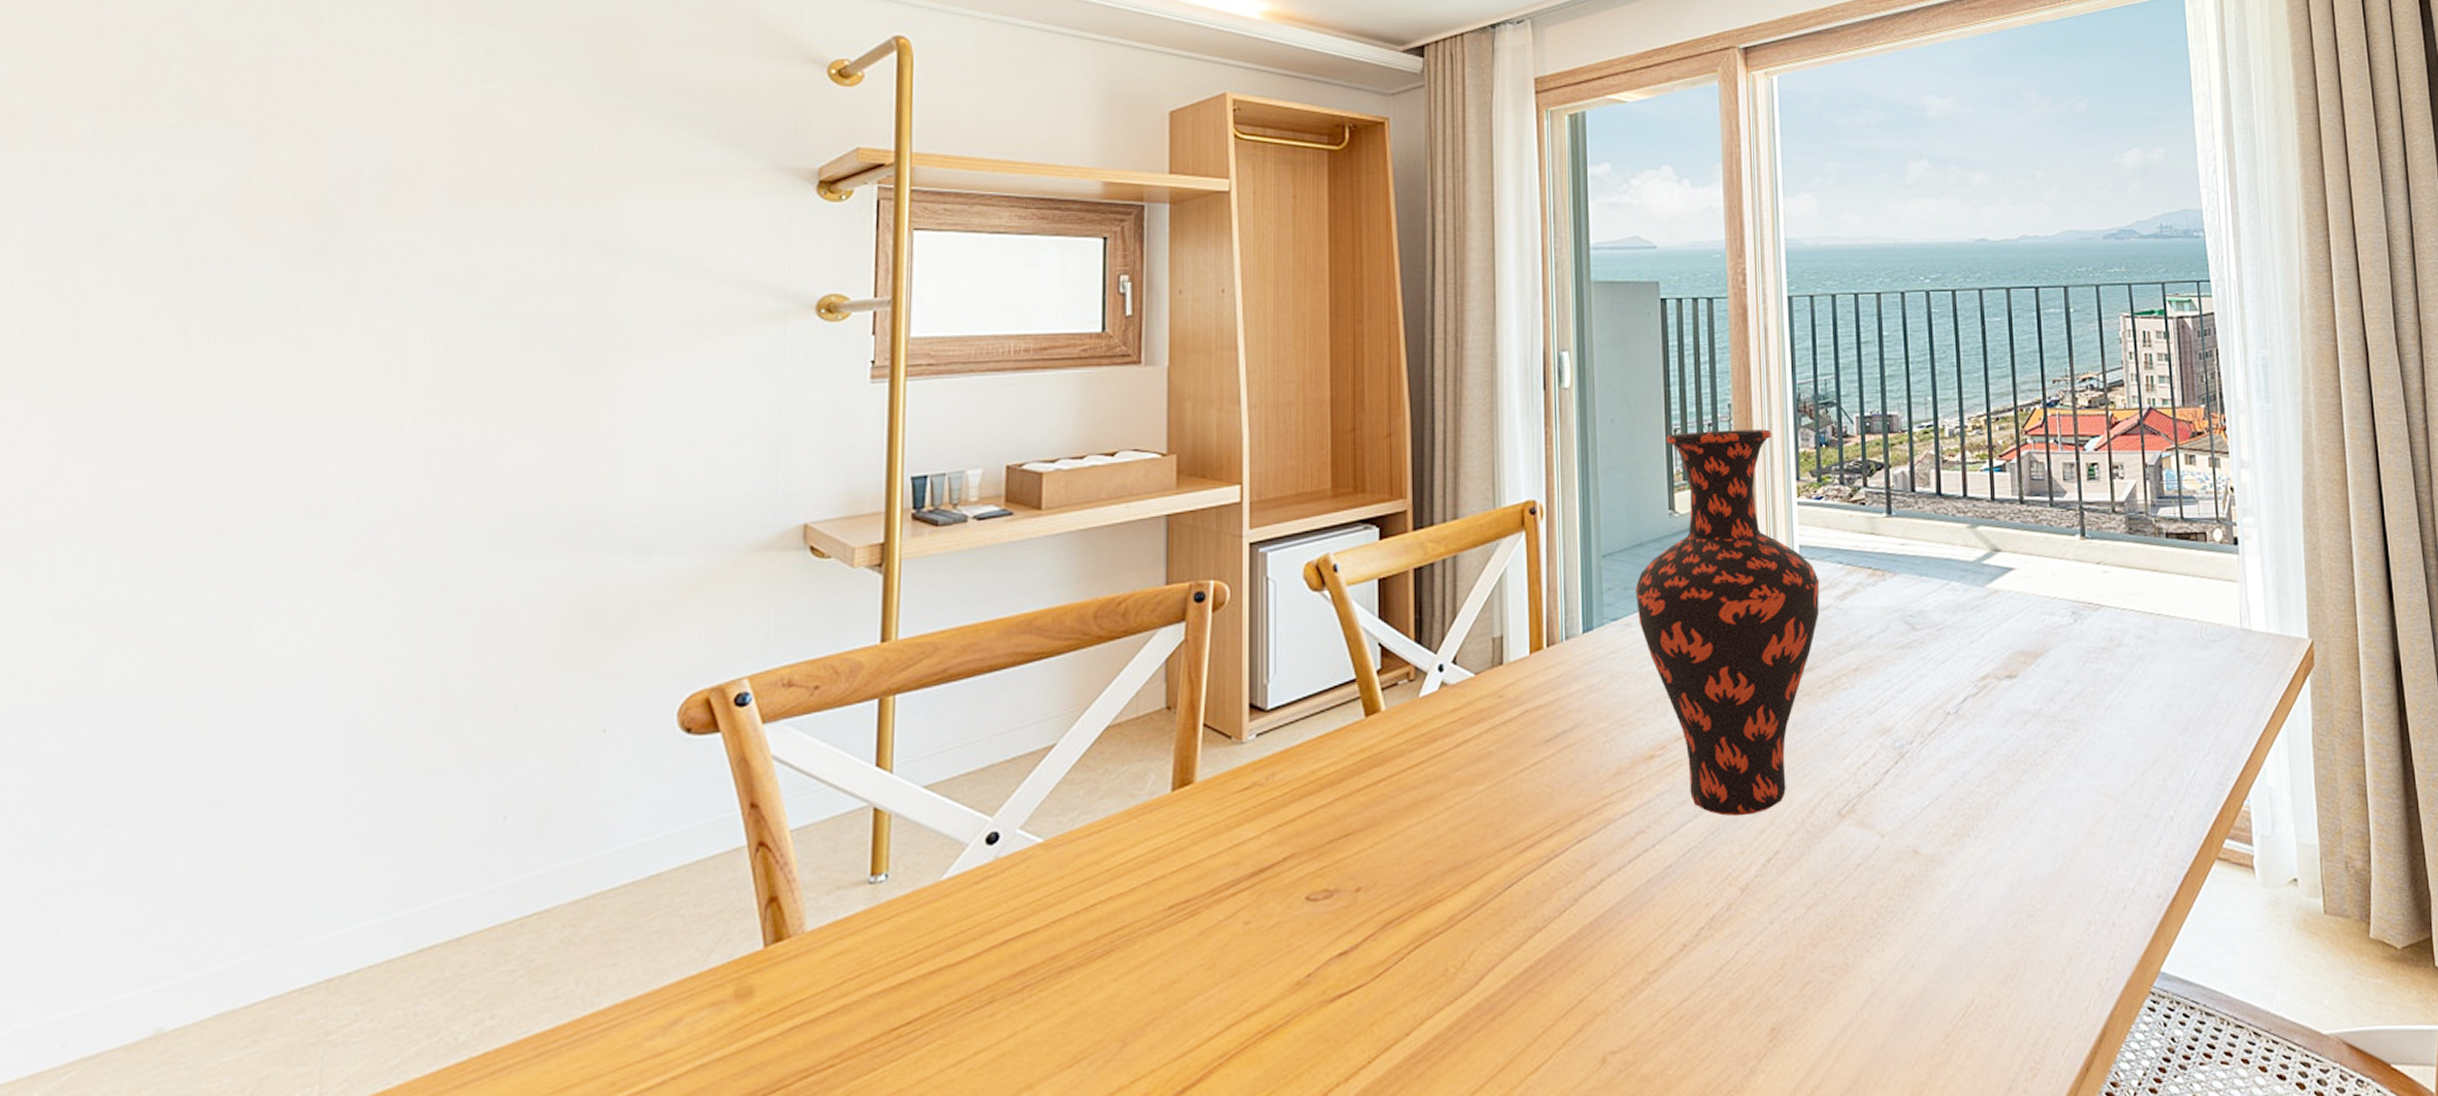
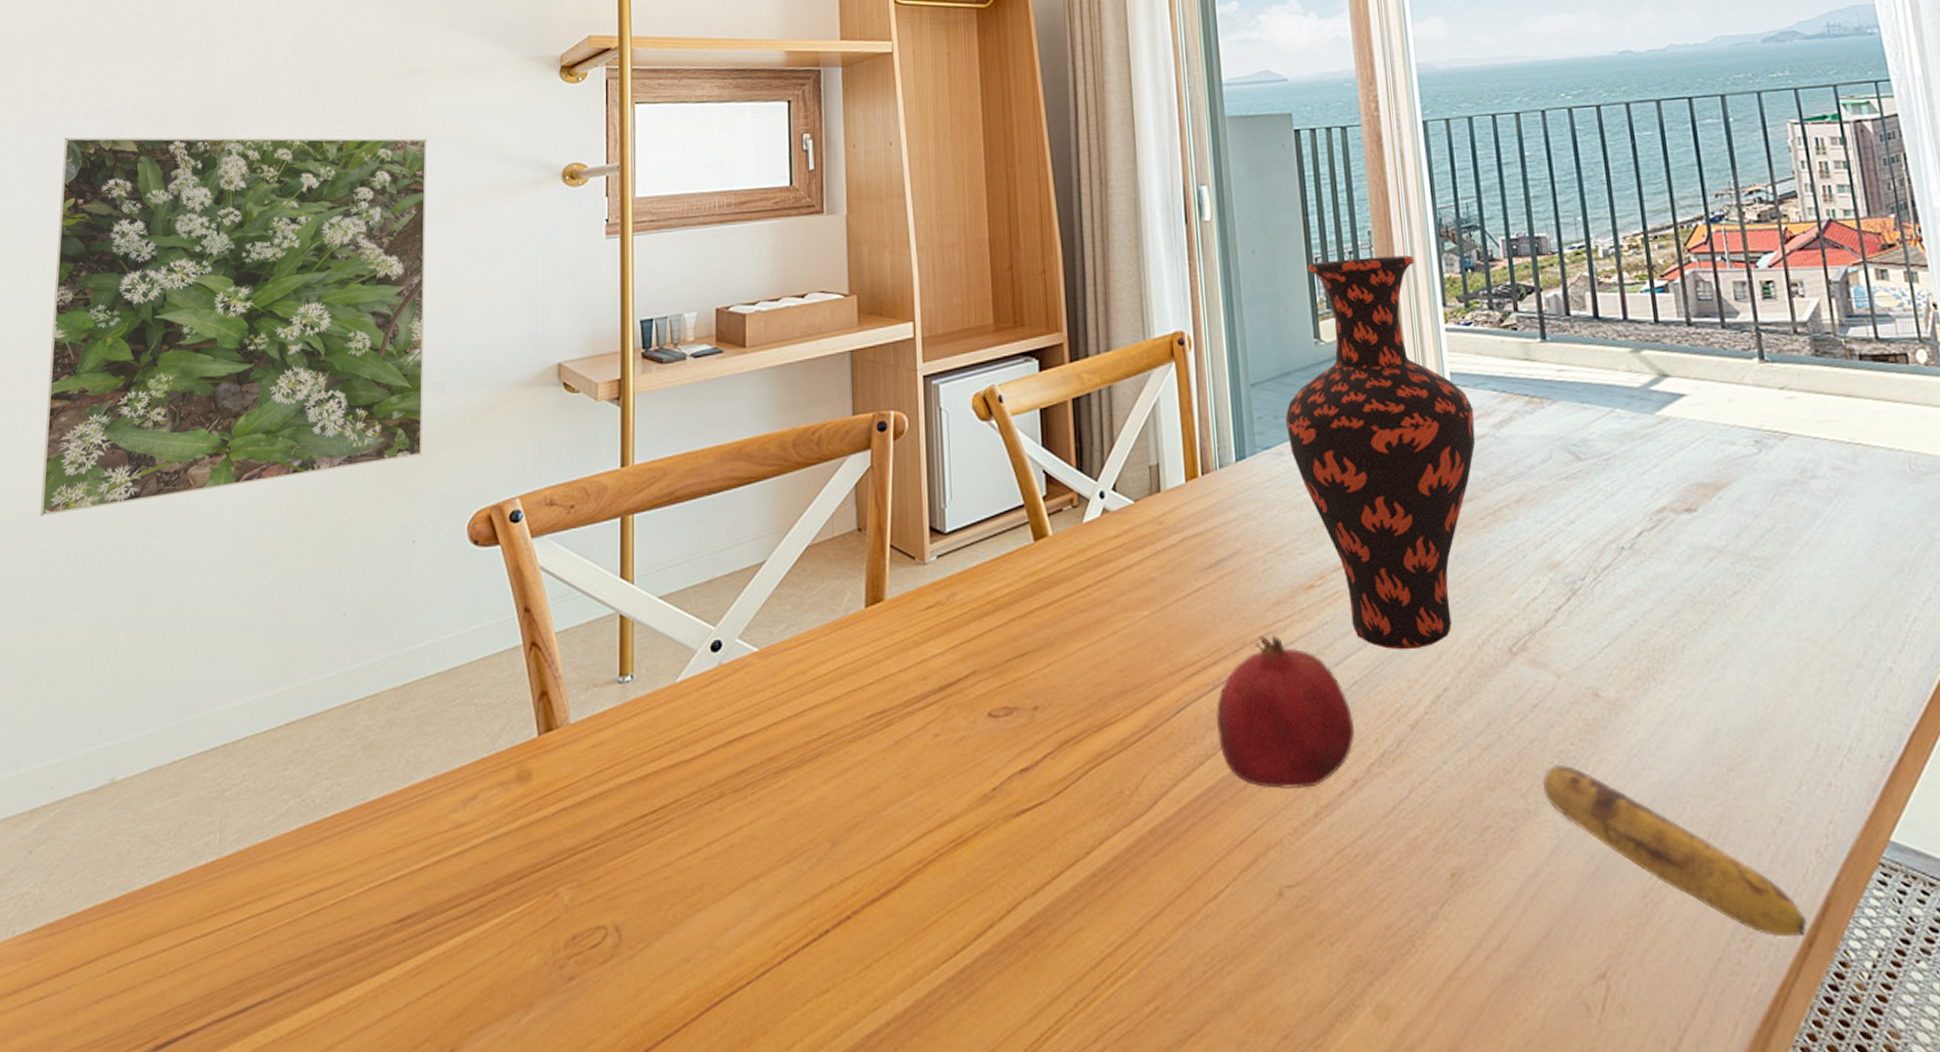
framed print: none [49,227,635,708] -> present [40,137,427,516]
fruit: none [1549,805,1687,957] -> present [1216,634,1355,789]
banana: none [1861,918,2087,1065] -> present [1542,764,1808,938]

